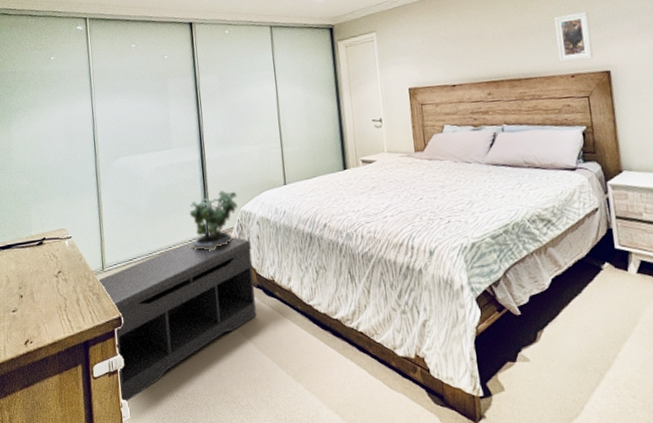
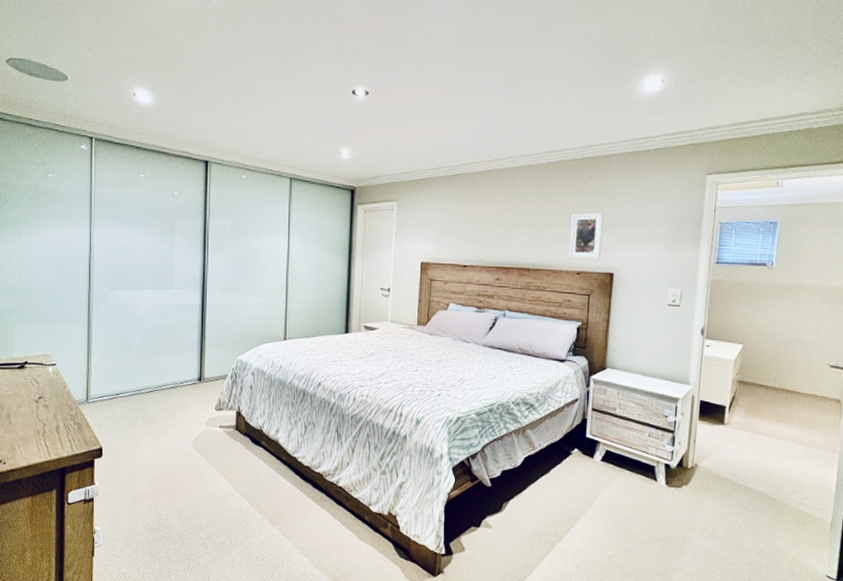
bench: present [99,237,256,403] -> none [82,383,244,530]
potted plant: present [188,191,238,251] -> none [178,336,234,396]

